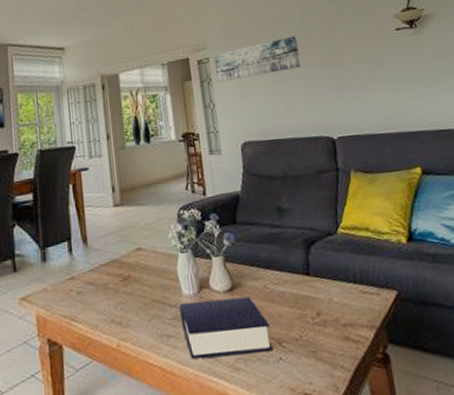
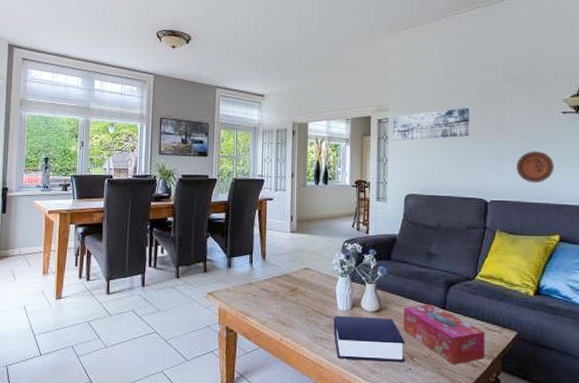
tissue box: none [260,271,367,344] -> present [403,304,486,365]
decorative plate: none [358,74,400,112] -> present [516,151,554,183]

